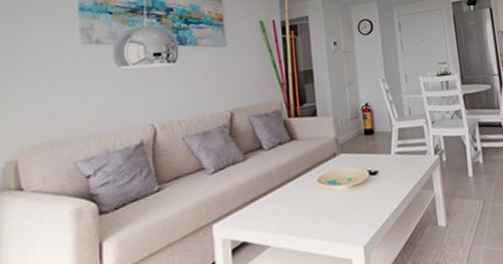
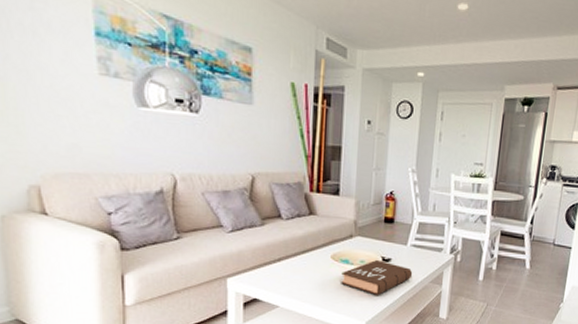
book: none [330,174,403,214] -> present [341,260,413,295]

